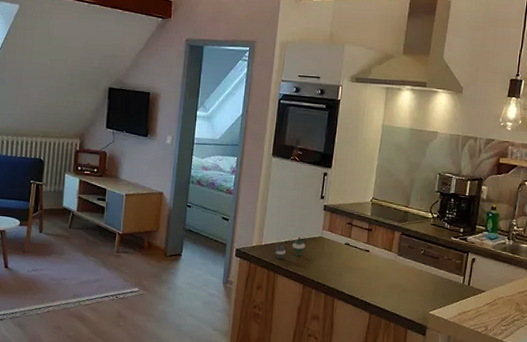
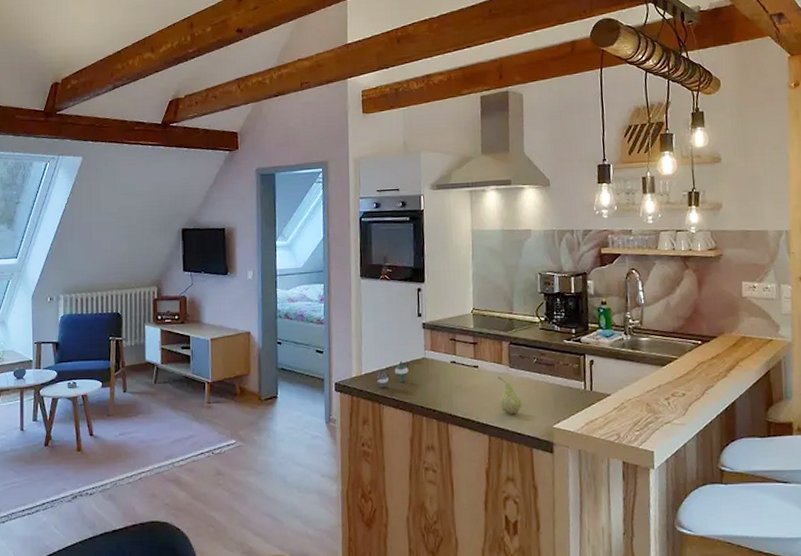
fruit: none [383,262,404,297] -> present [498,376,522,414]

